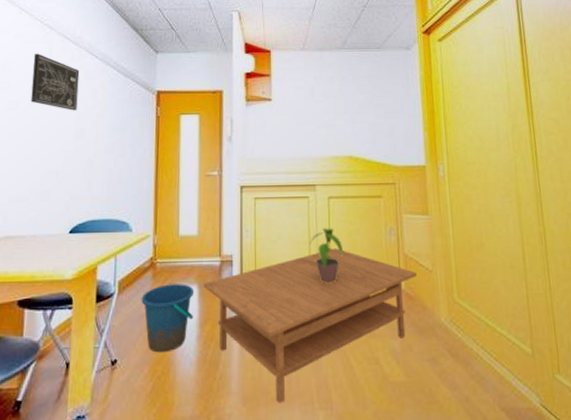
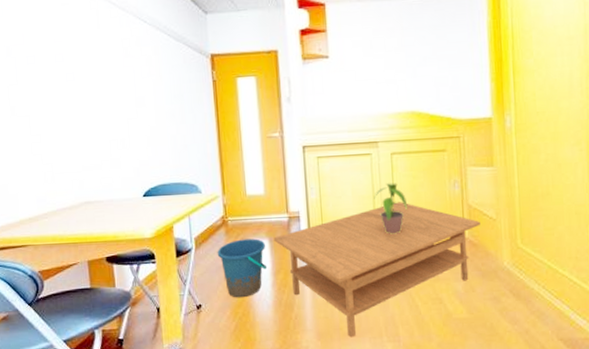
wall art: present [30,54,80,111] -> none [82,22,133,79]

